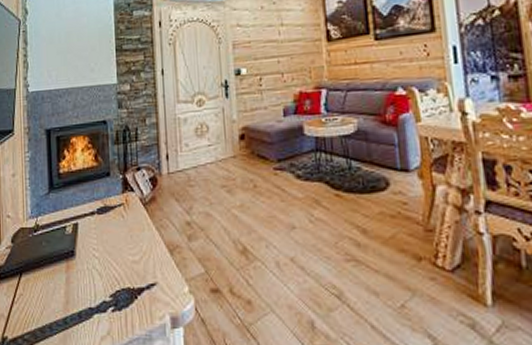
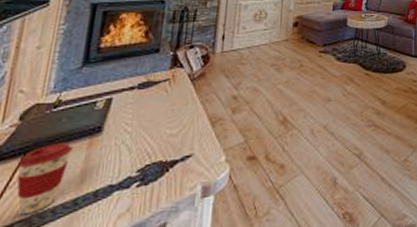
coffee cup: none [17,265,55,328] -> present [16,143,74,215]

